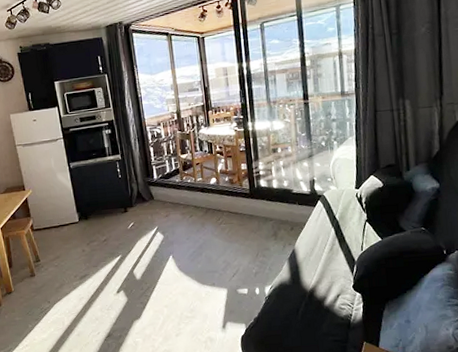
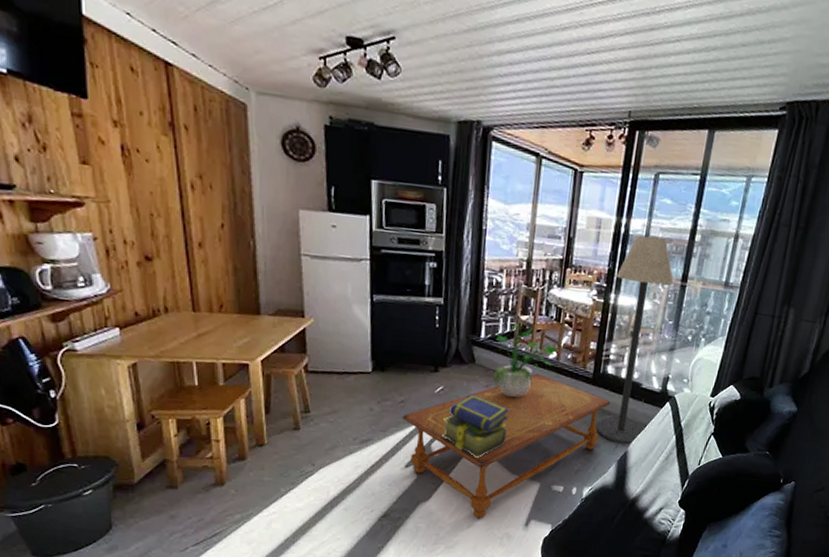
coffee table: none [107,198,270,328] -> present [402,373,611,519]
stack of books: none [139,224,191,277] -> present [442,394,510,459]
potted plant: none [166,152,216,222] -> present [492,312,558,398]
floor lamp: none [249,70,306,244] -> present [595,235,674,445]

